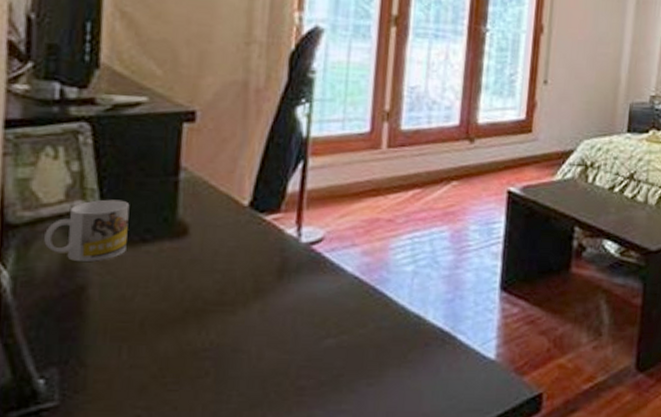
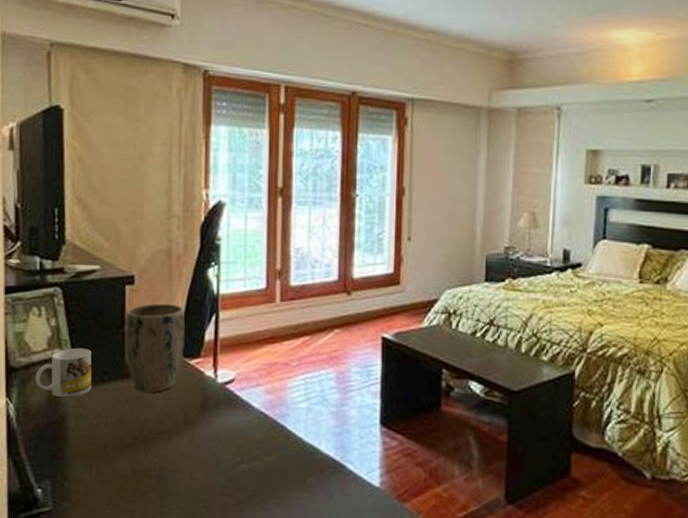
plant pot: none [177,146,263,256] -> present [124,303,185,393]

